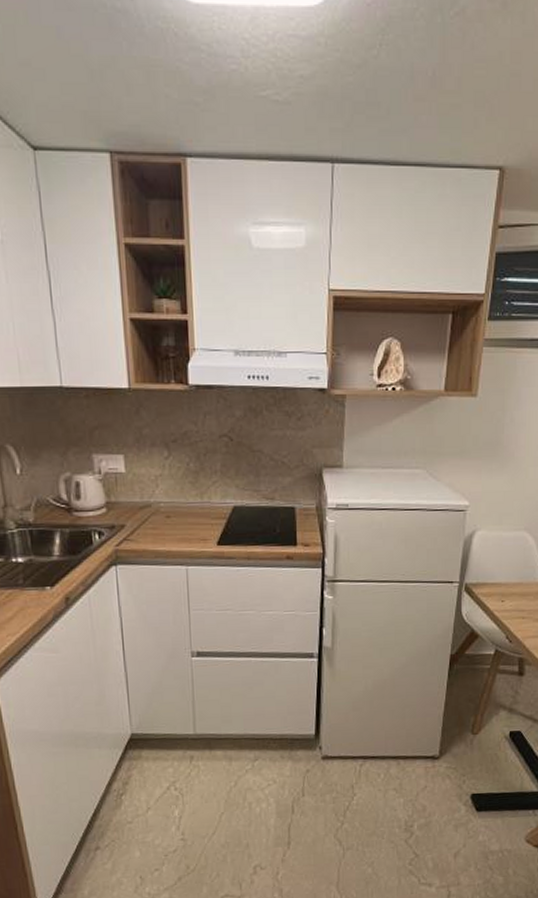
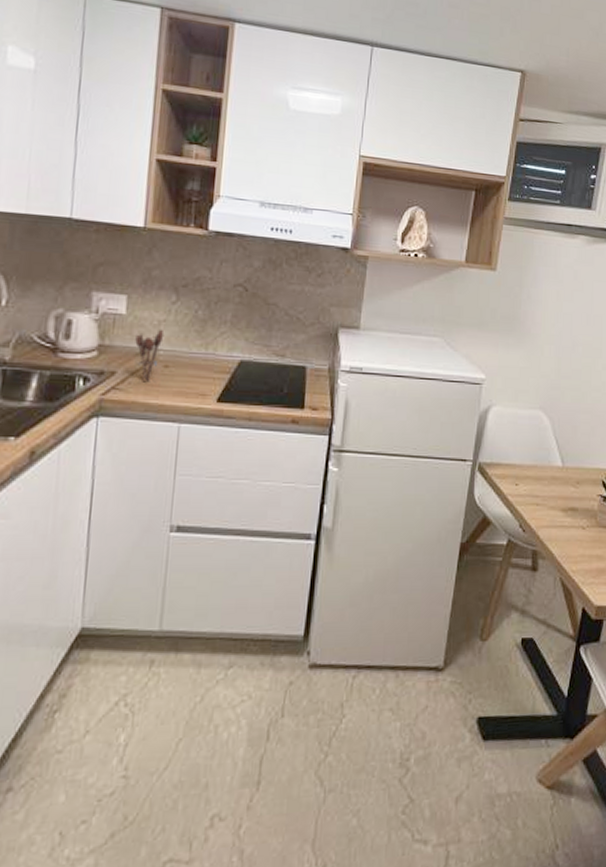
utensil holder: none [137,483,162,533] -> present [135,329,165,383]

